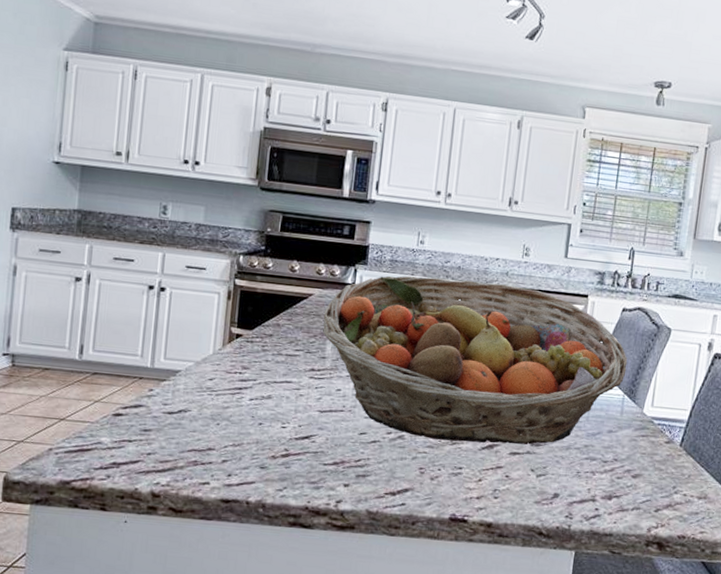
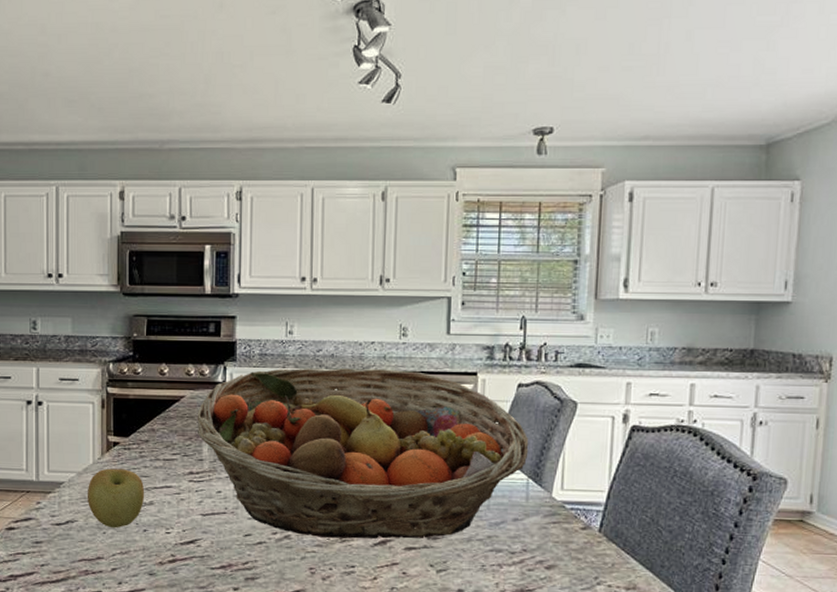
apple: none [203,359,264,420] -> present [87,468,145,528]

